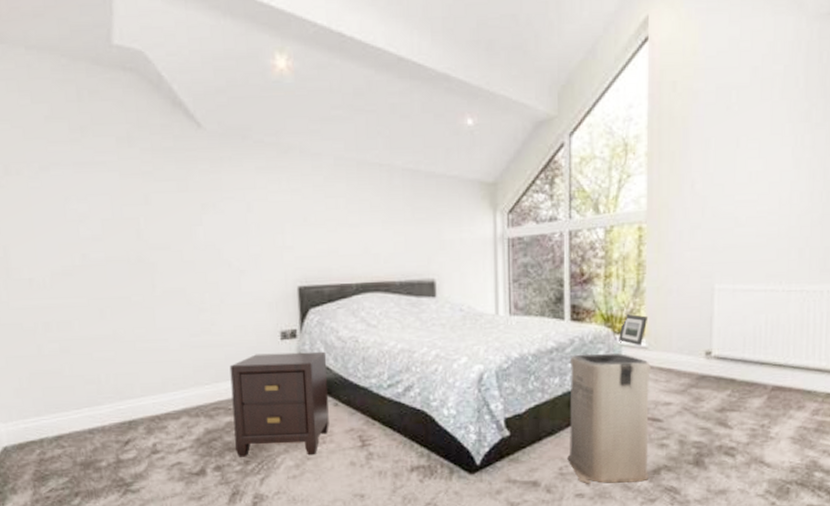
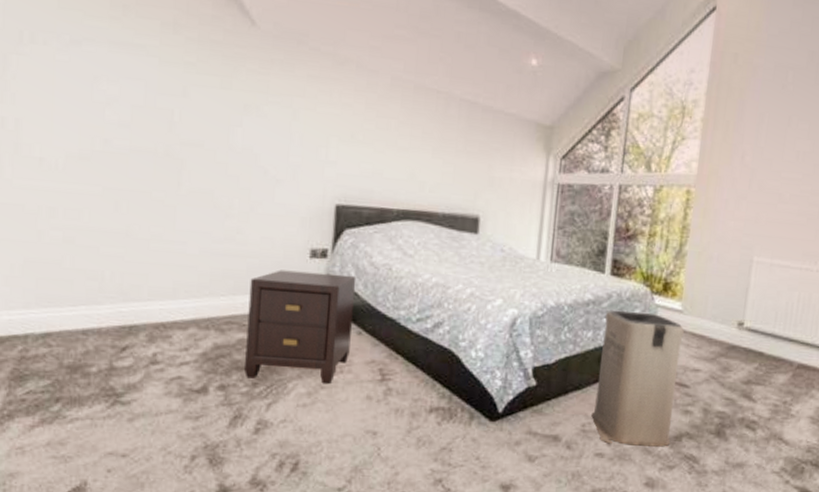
picture frame: present [619,313,649,346] -> none [656,274,687,309]

